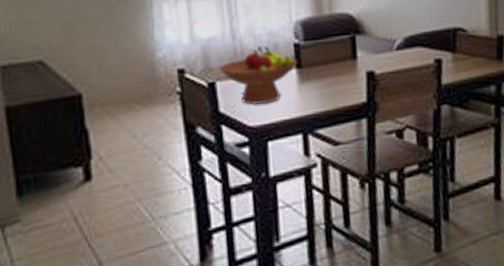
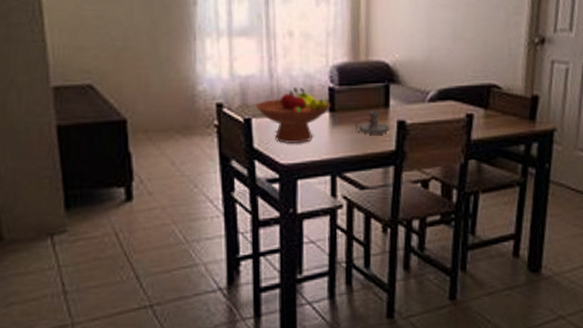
candle holder: none [324,63,360,88] -> present [355,111,390,135]

